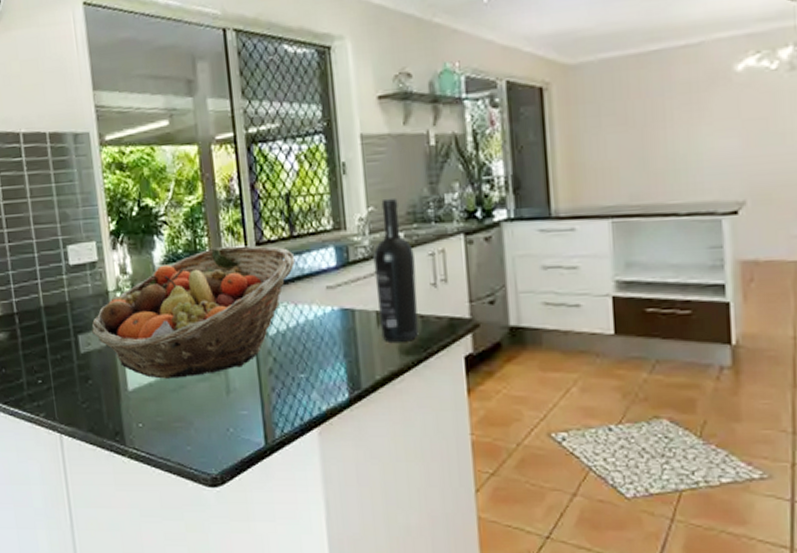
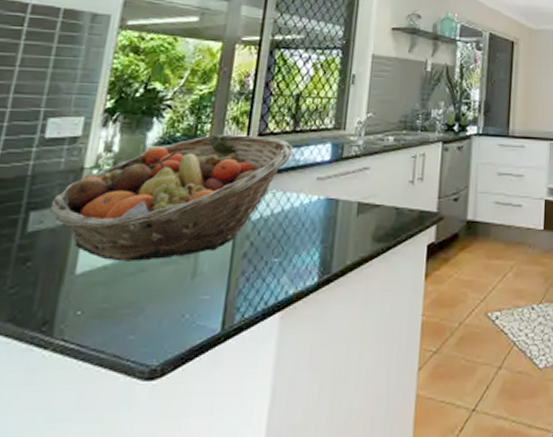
wine bottle: present [373,197,419,342] -> none [359,107,400,230]

